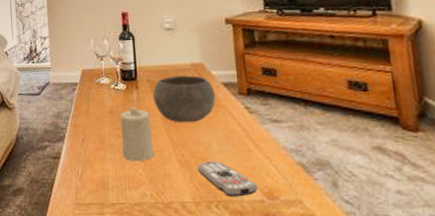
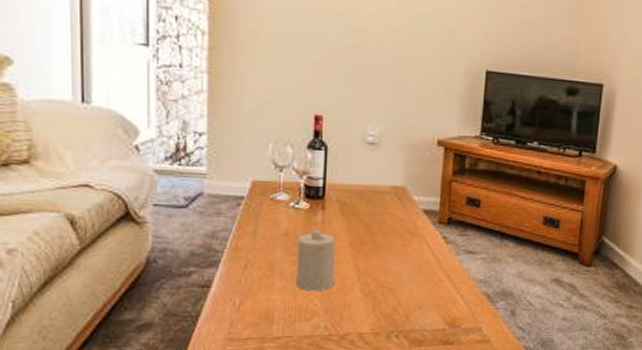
bowl: present [152,75,216,123] -> none [341,198,414,251]
remote control: present [197,161,258,197] -> none [382,291,442,326]

